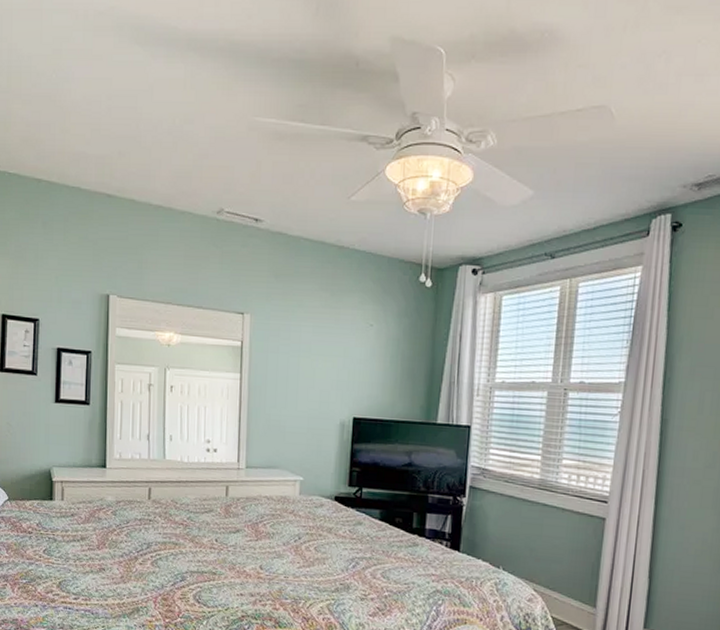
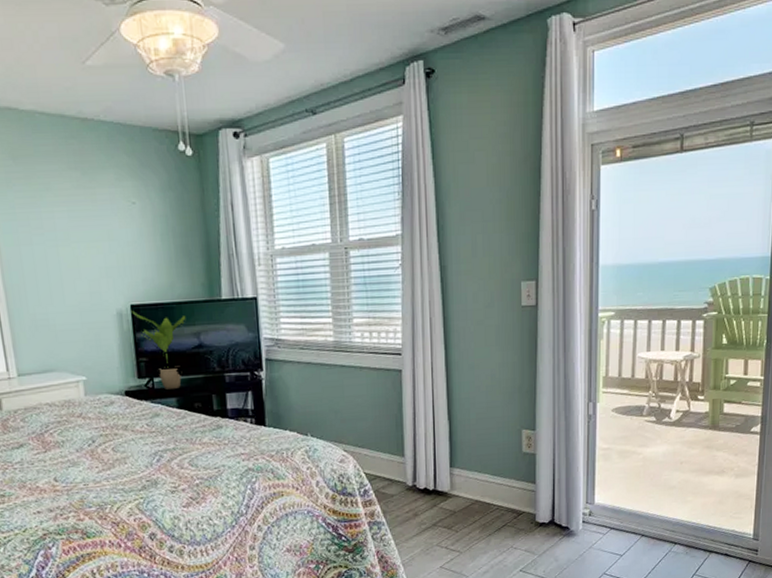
potted plant: none [353,422,401,503] -> present [131,310,186,391]

